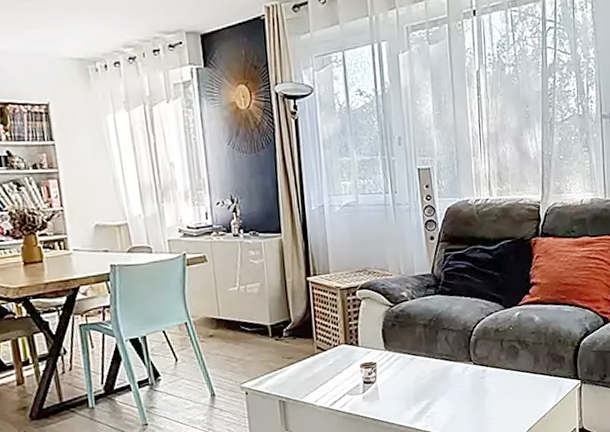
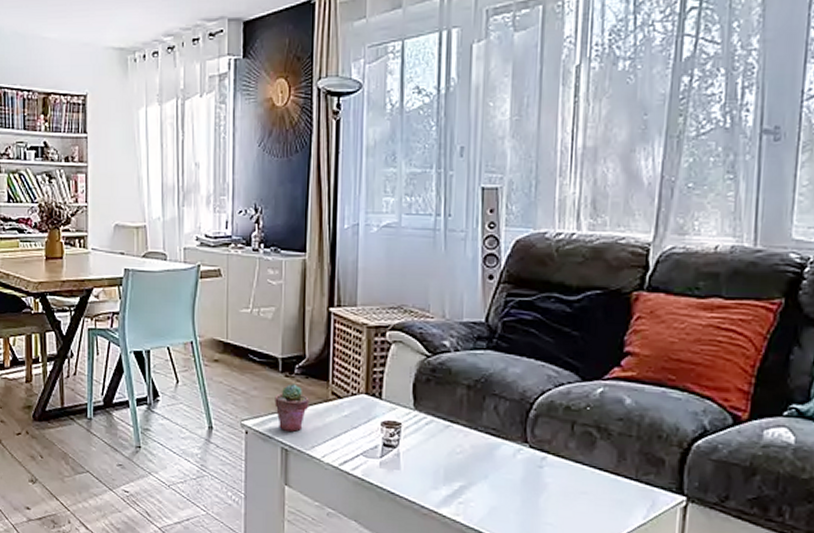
potted succulent: none [268,345,299,386] -> present [274,384,310,432]

